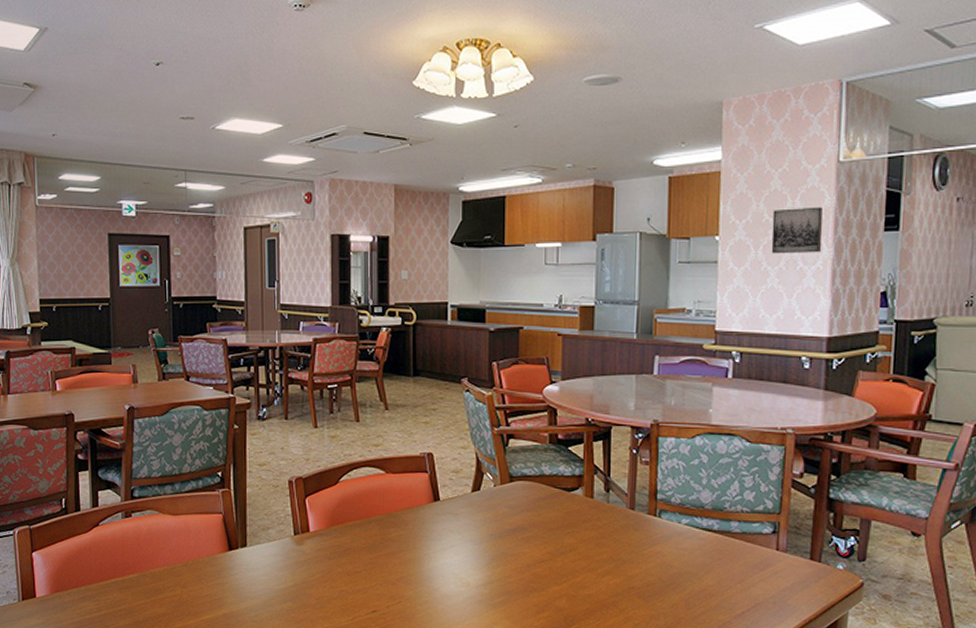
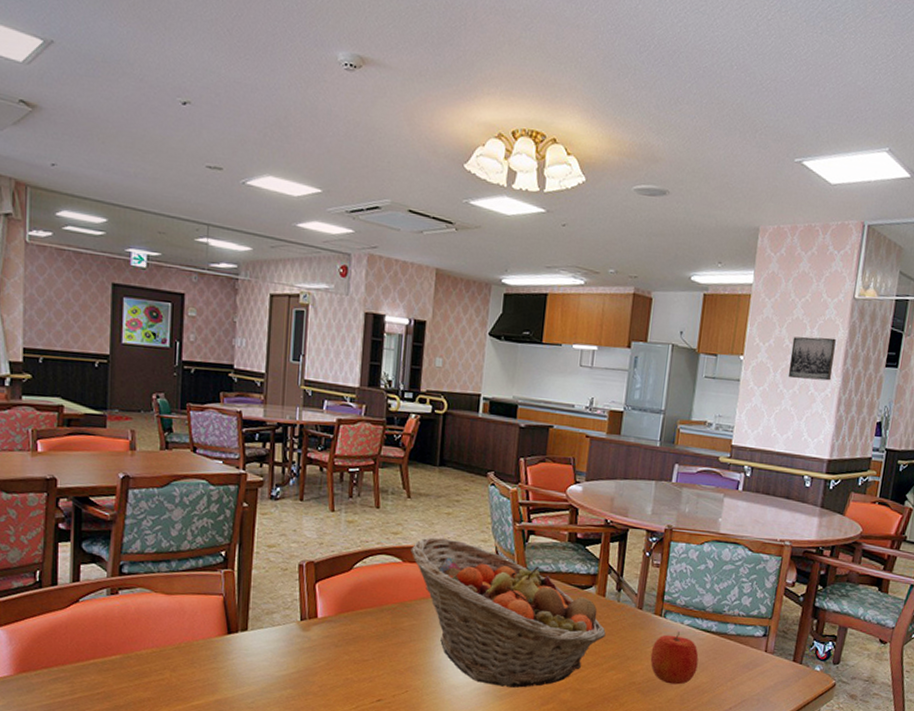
fruit basket: none [392,447,598,596] -> present [410,537,606,688]
apple: none [648,532,702,589] -> present [650,631,699,685]

